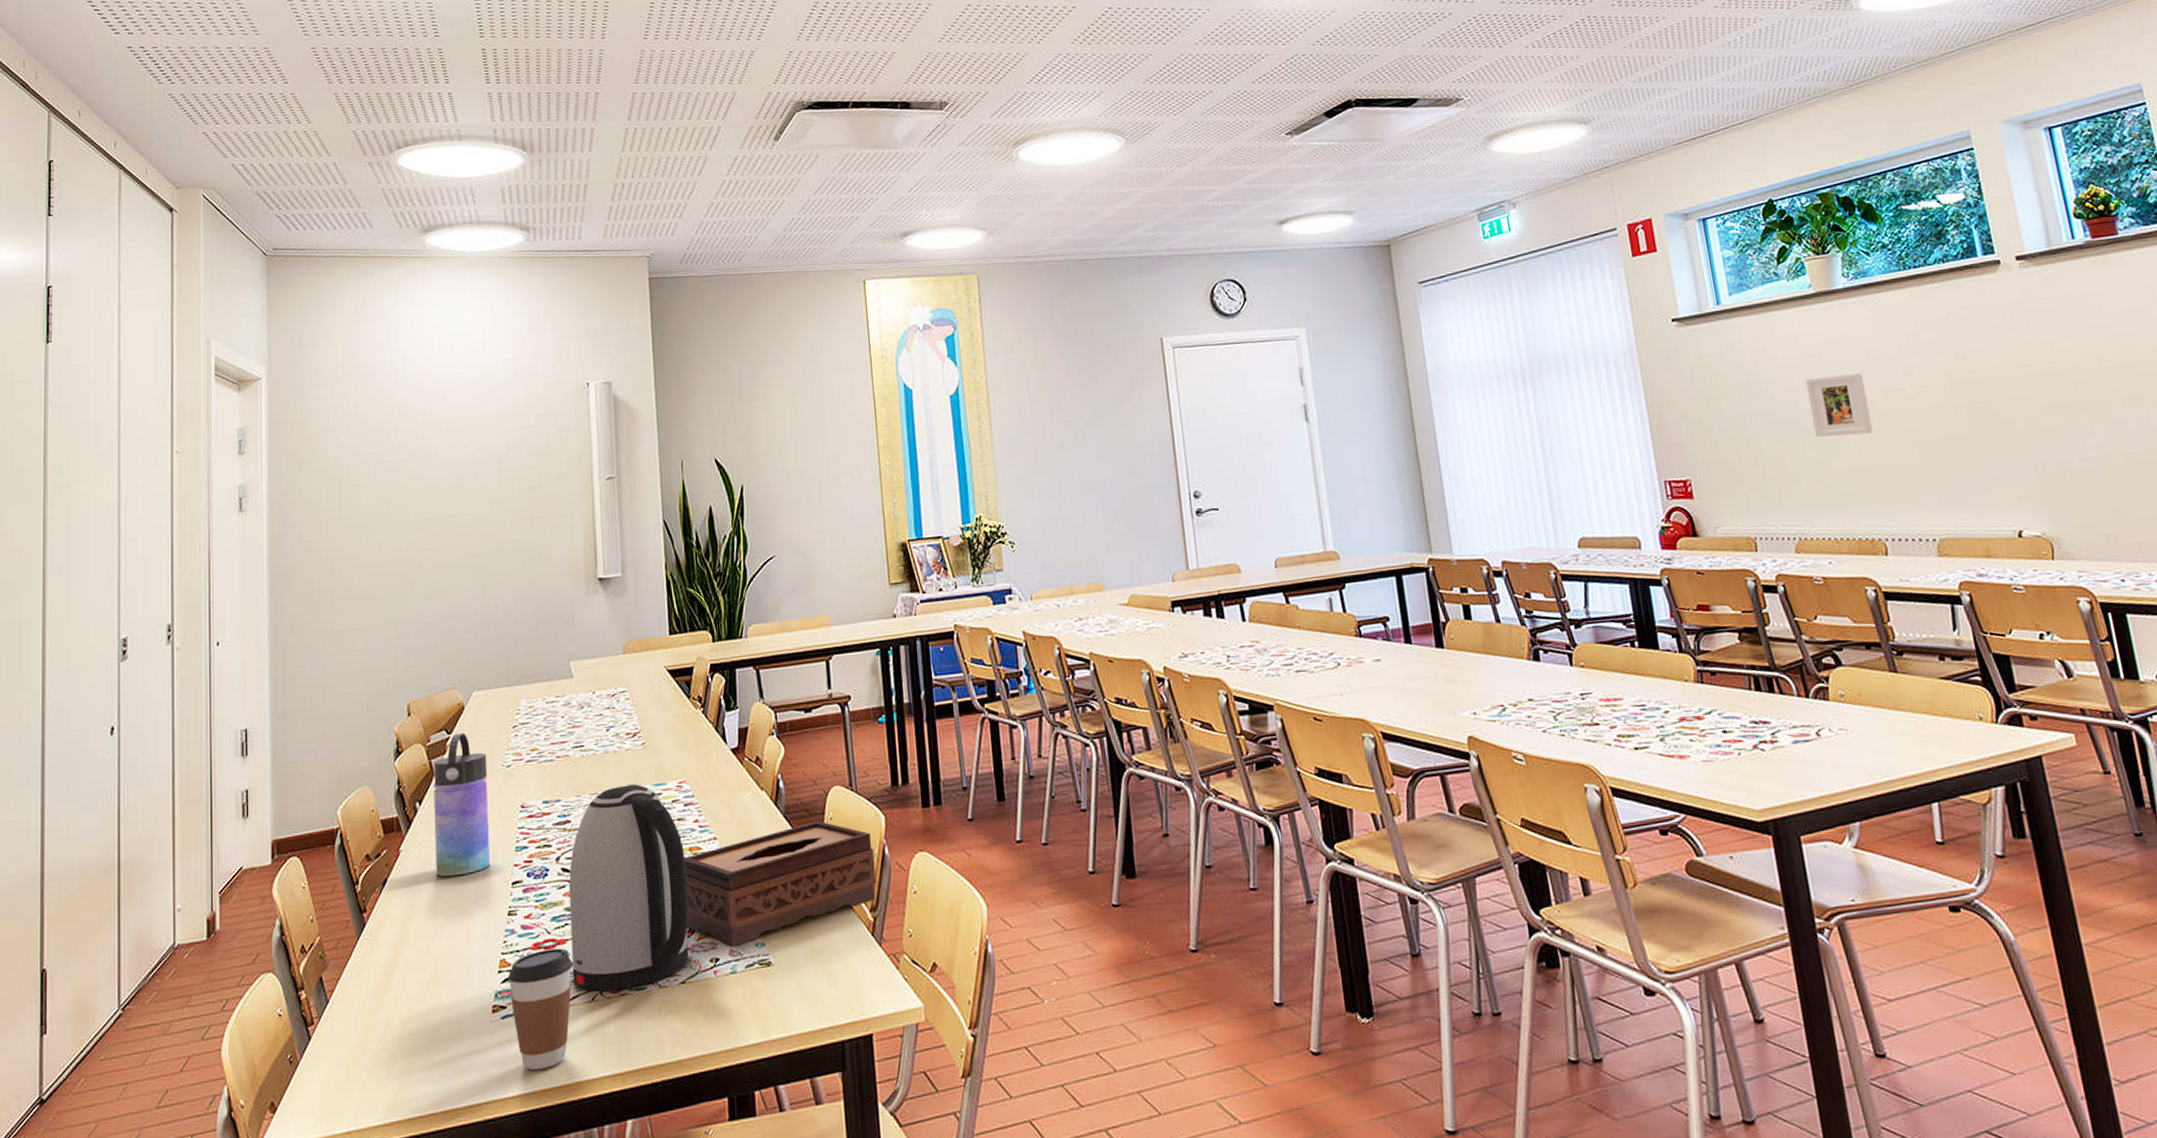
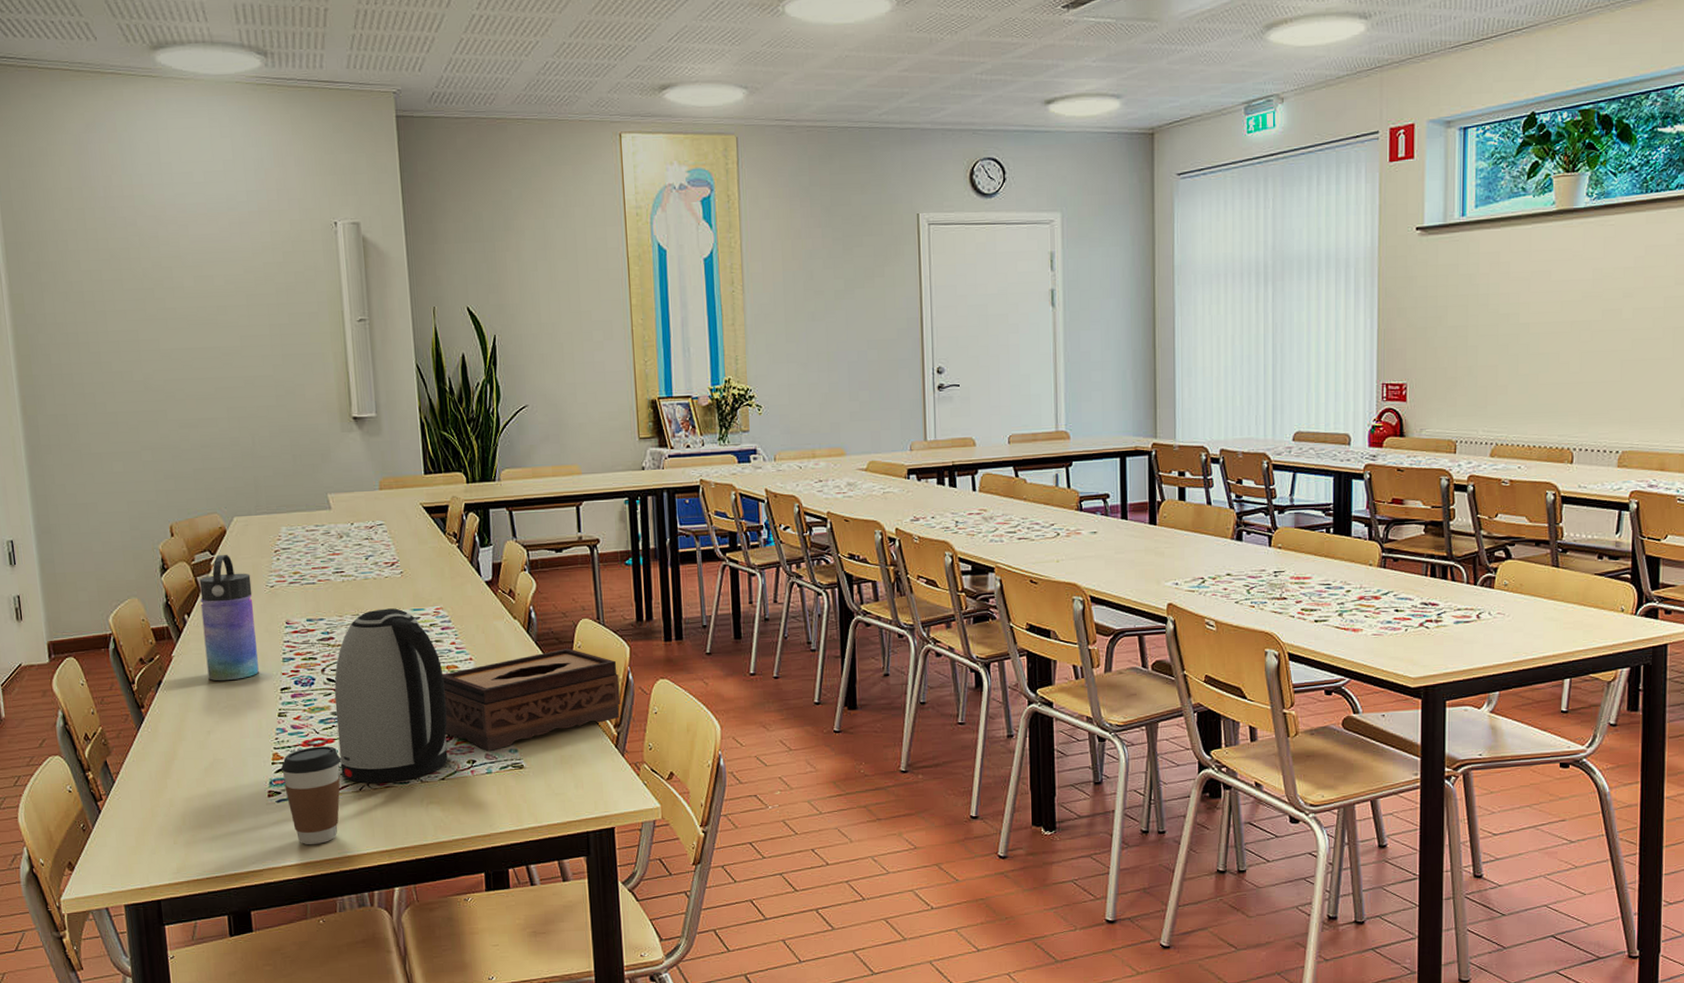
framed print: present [1804,372,1874,437] -> none [1529,291,1586,351]

